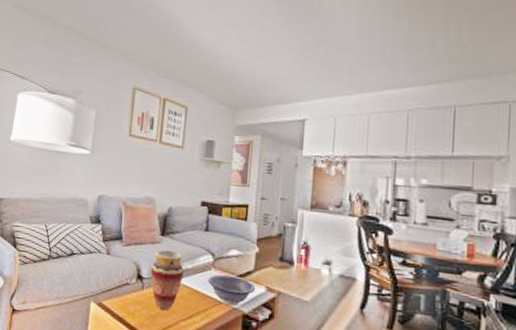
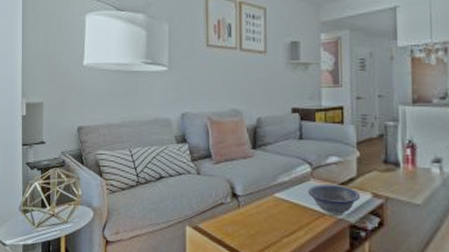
vase: present [150,250,184,311] -> none [245,164,281,228]

